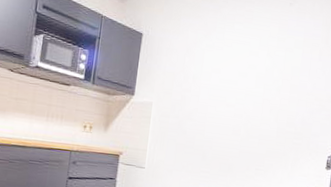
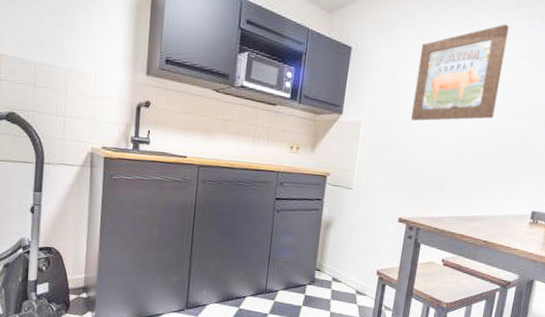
wall art: none [199,18,284,103] -> present [411,24,509,121]

